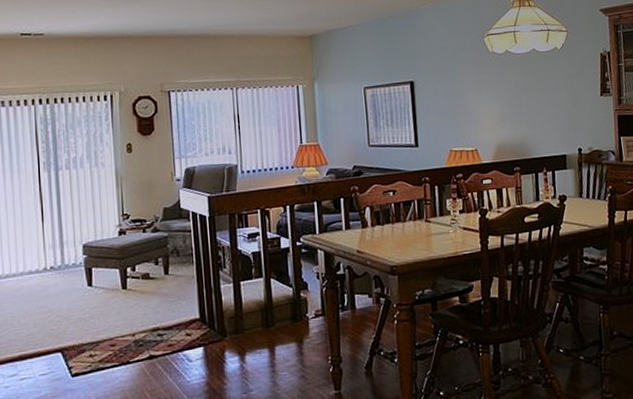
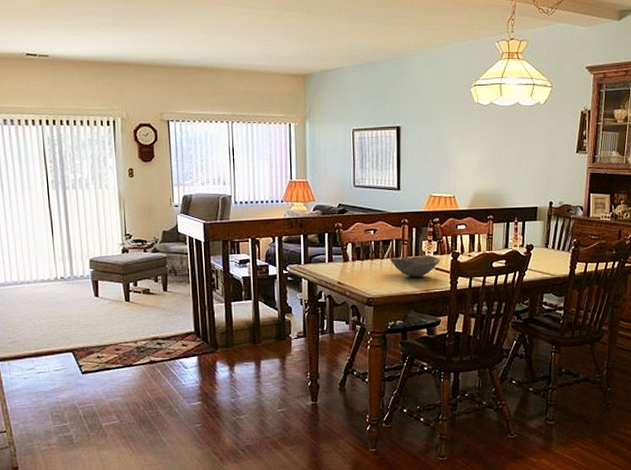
bowl: none [412,214,467,240] -> present [390,256,440,277]

